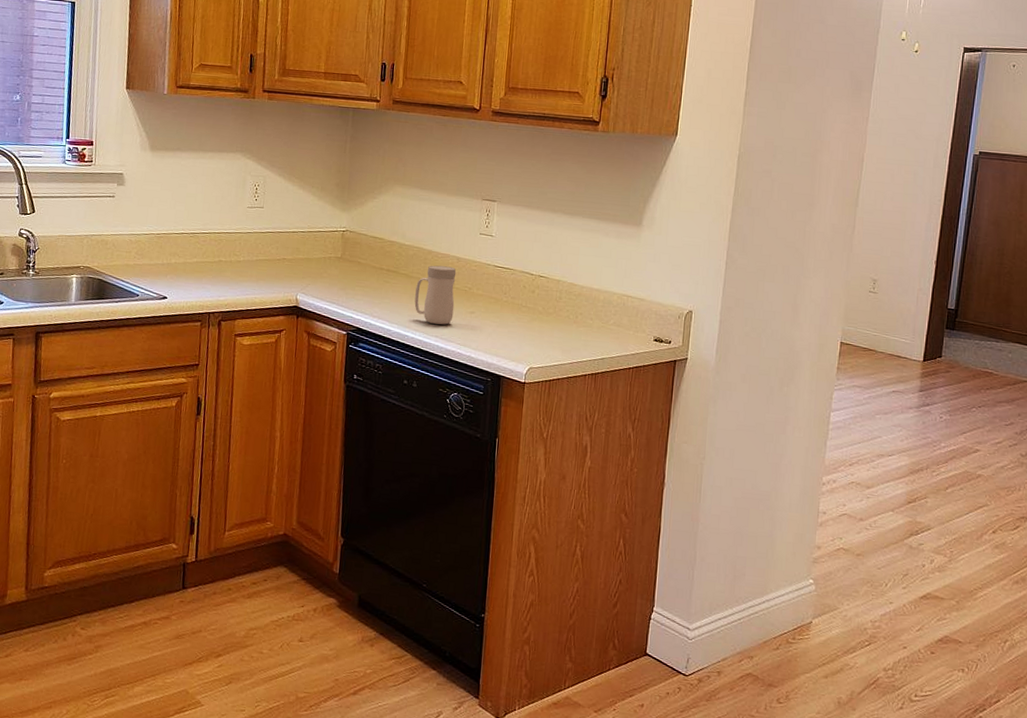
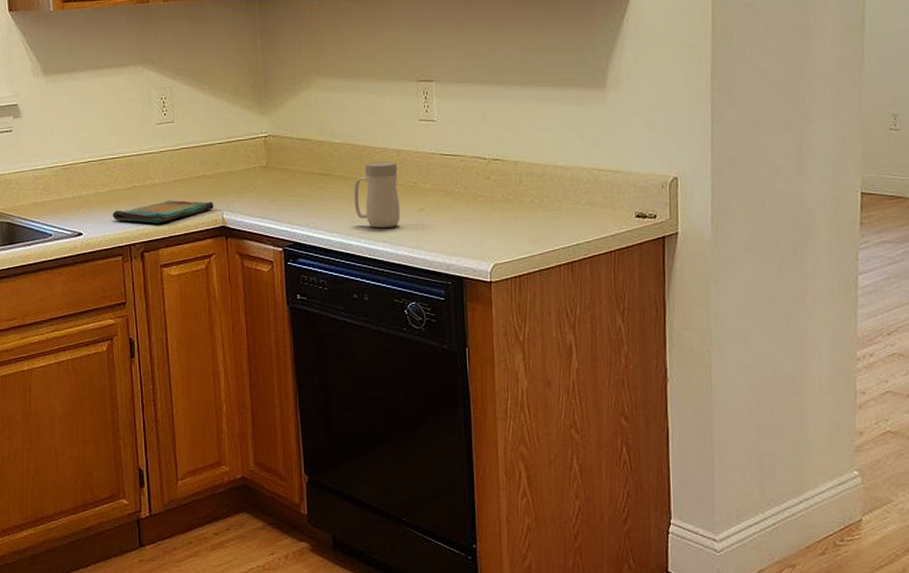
dish towel: none [196,276,290,297] -> present [112,199,214,224]

